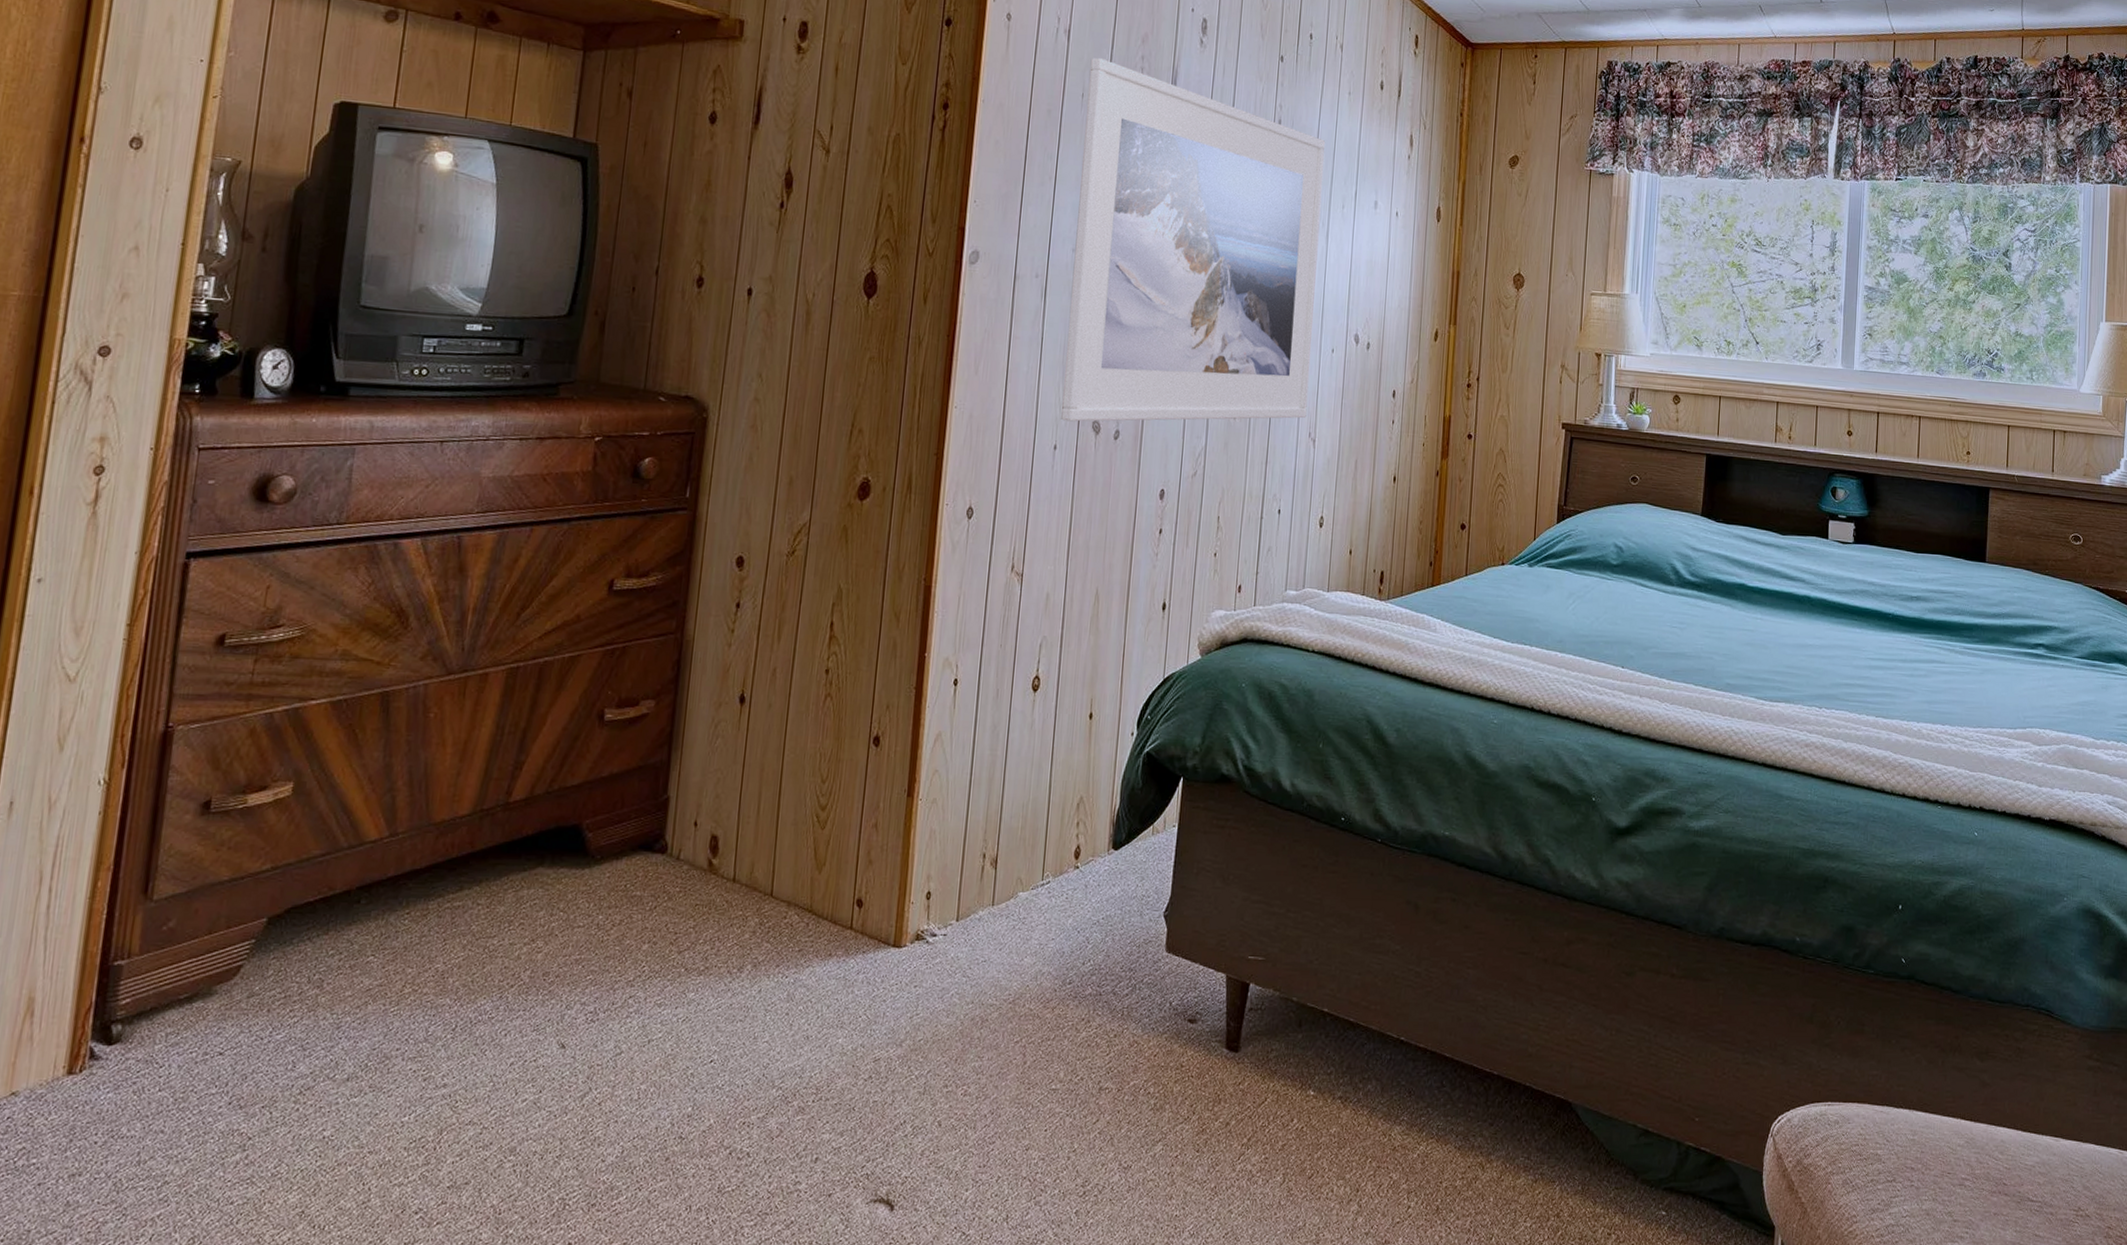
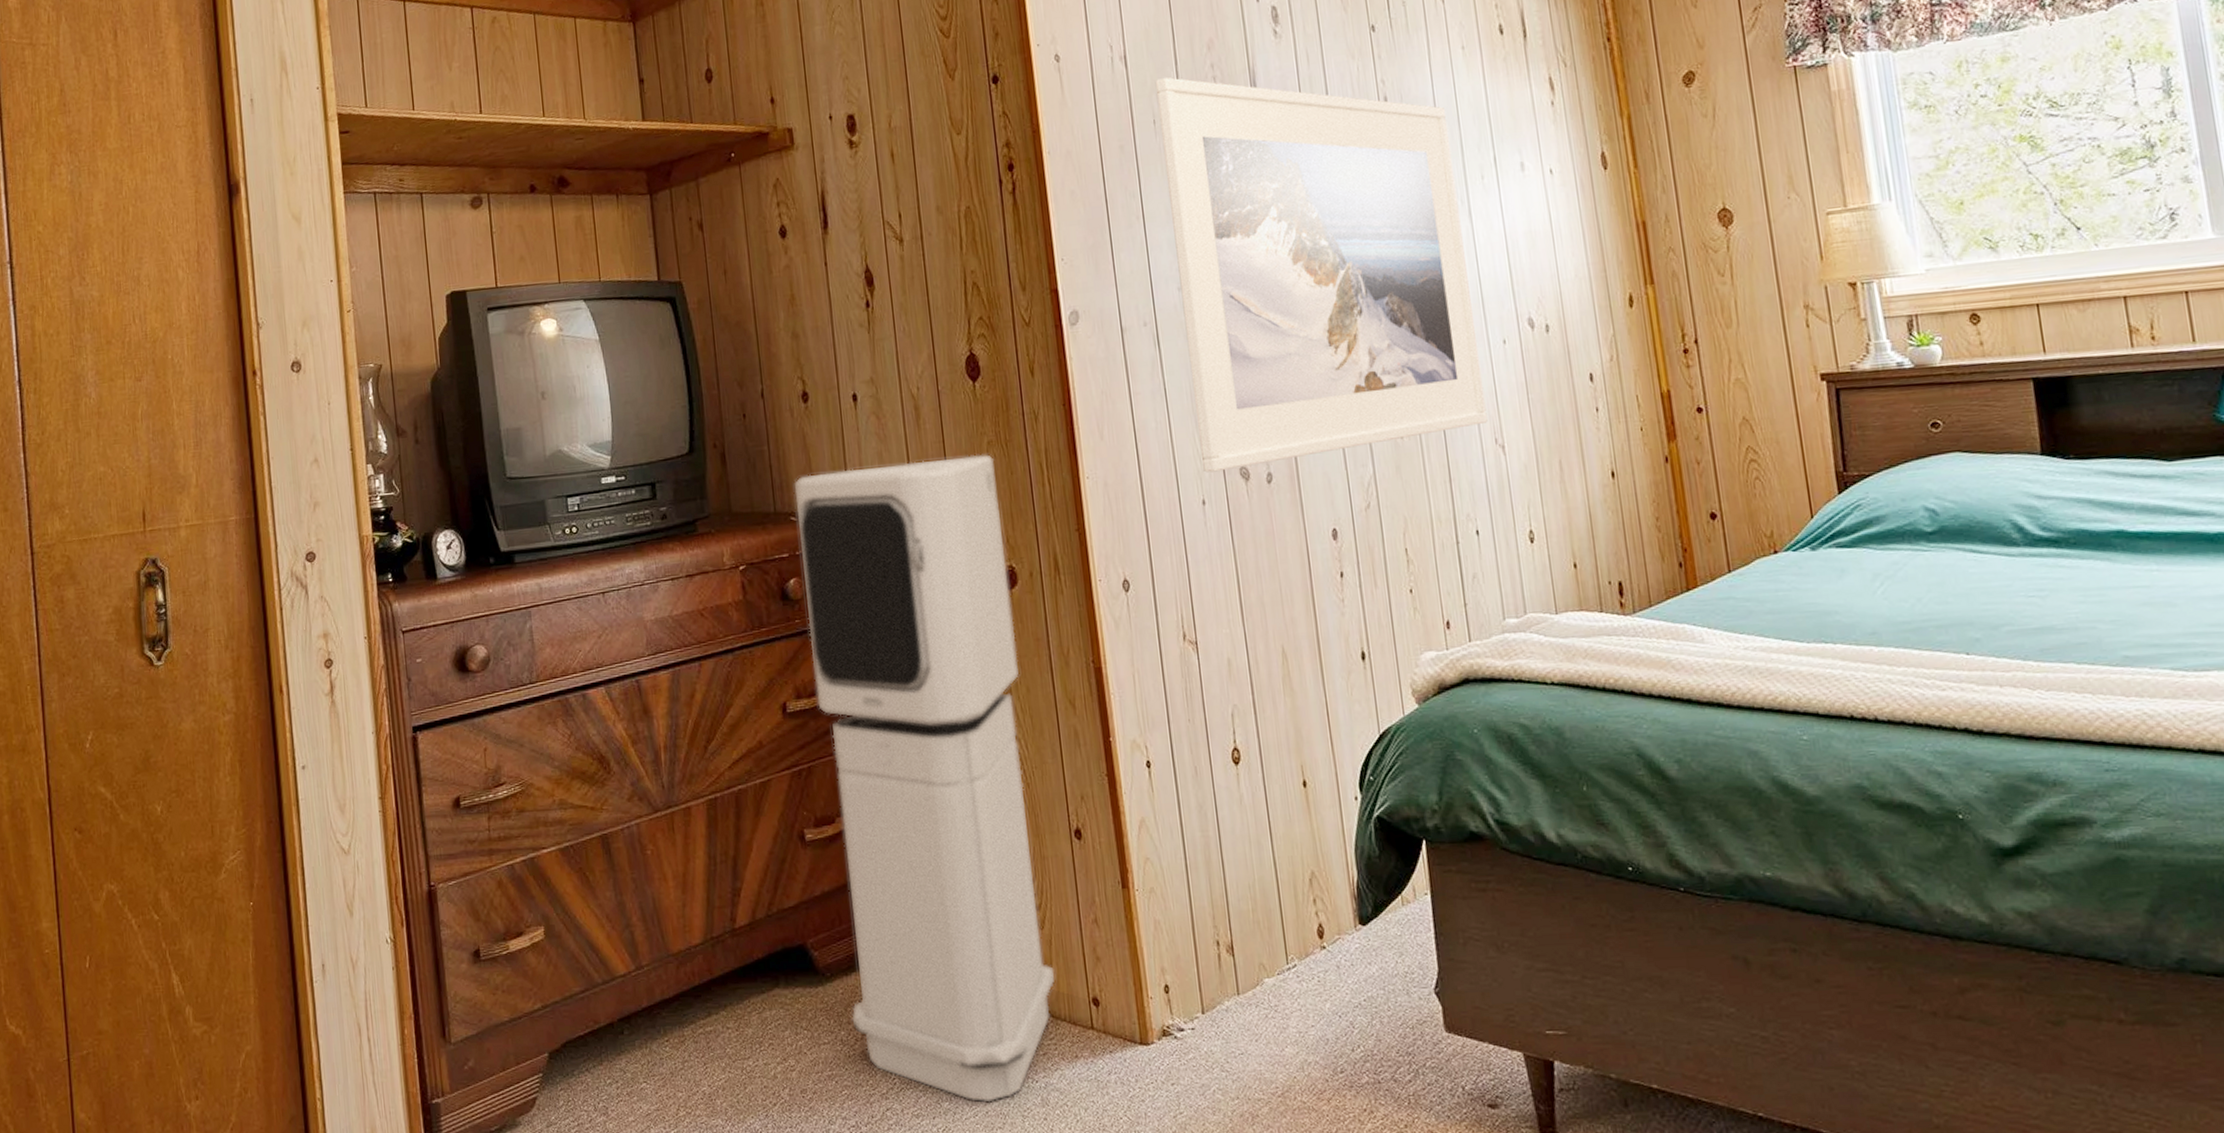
air purifier: none [612,358,872,995] -> present [794,454,1056,1103]

